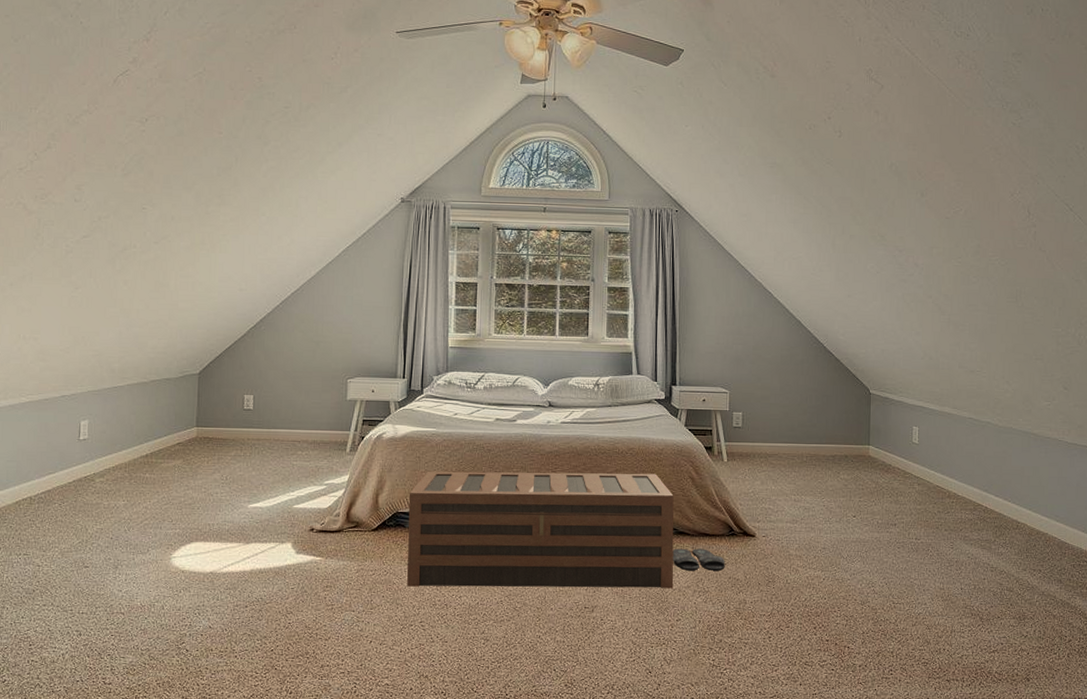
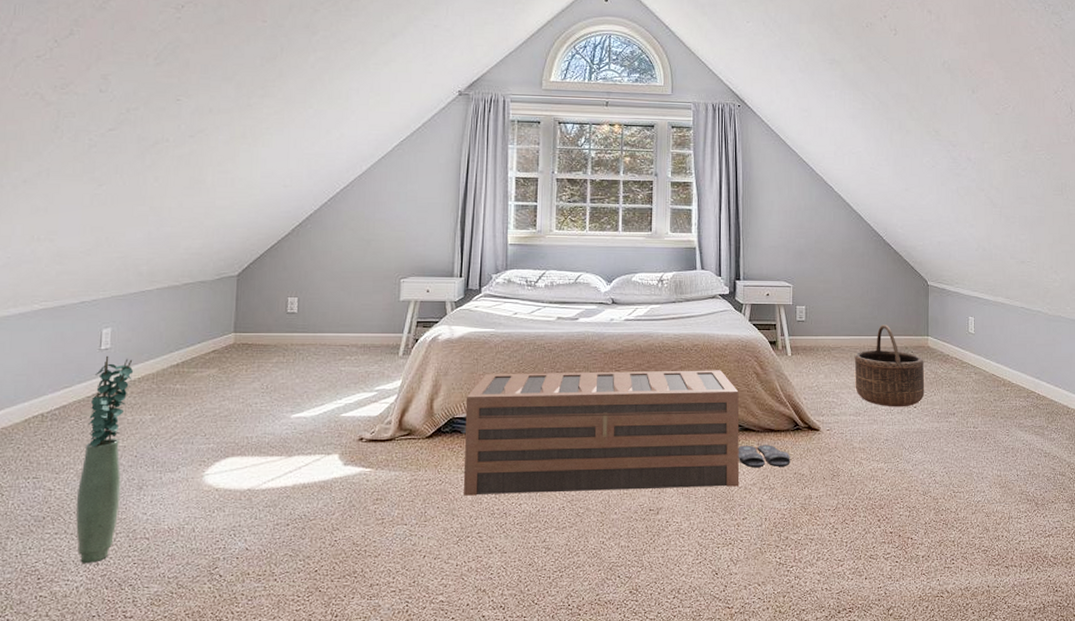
vase: none [60,445,109,633] -> present [75,355,134,563]
basket: none [792,433,865,516] -> present [854,325,925,407]

